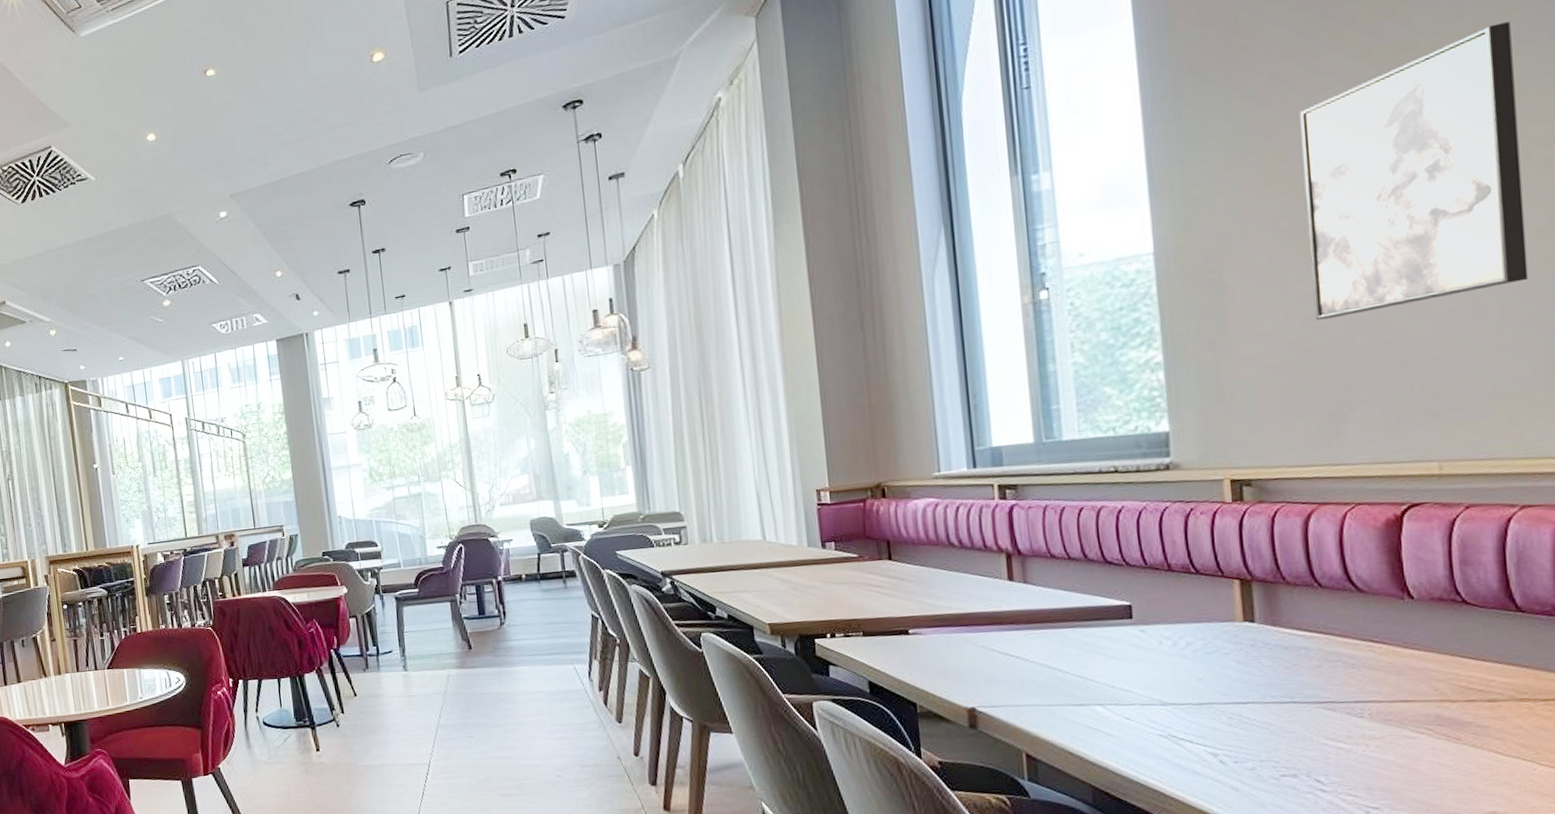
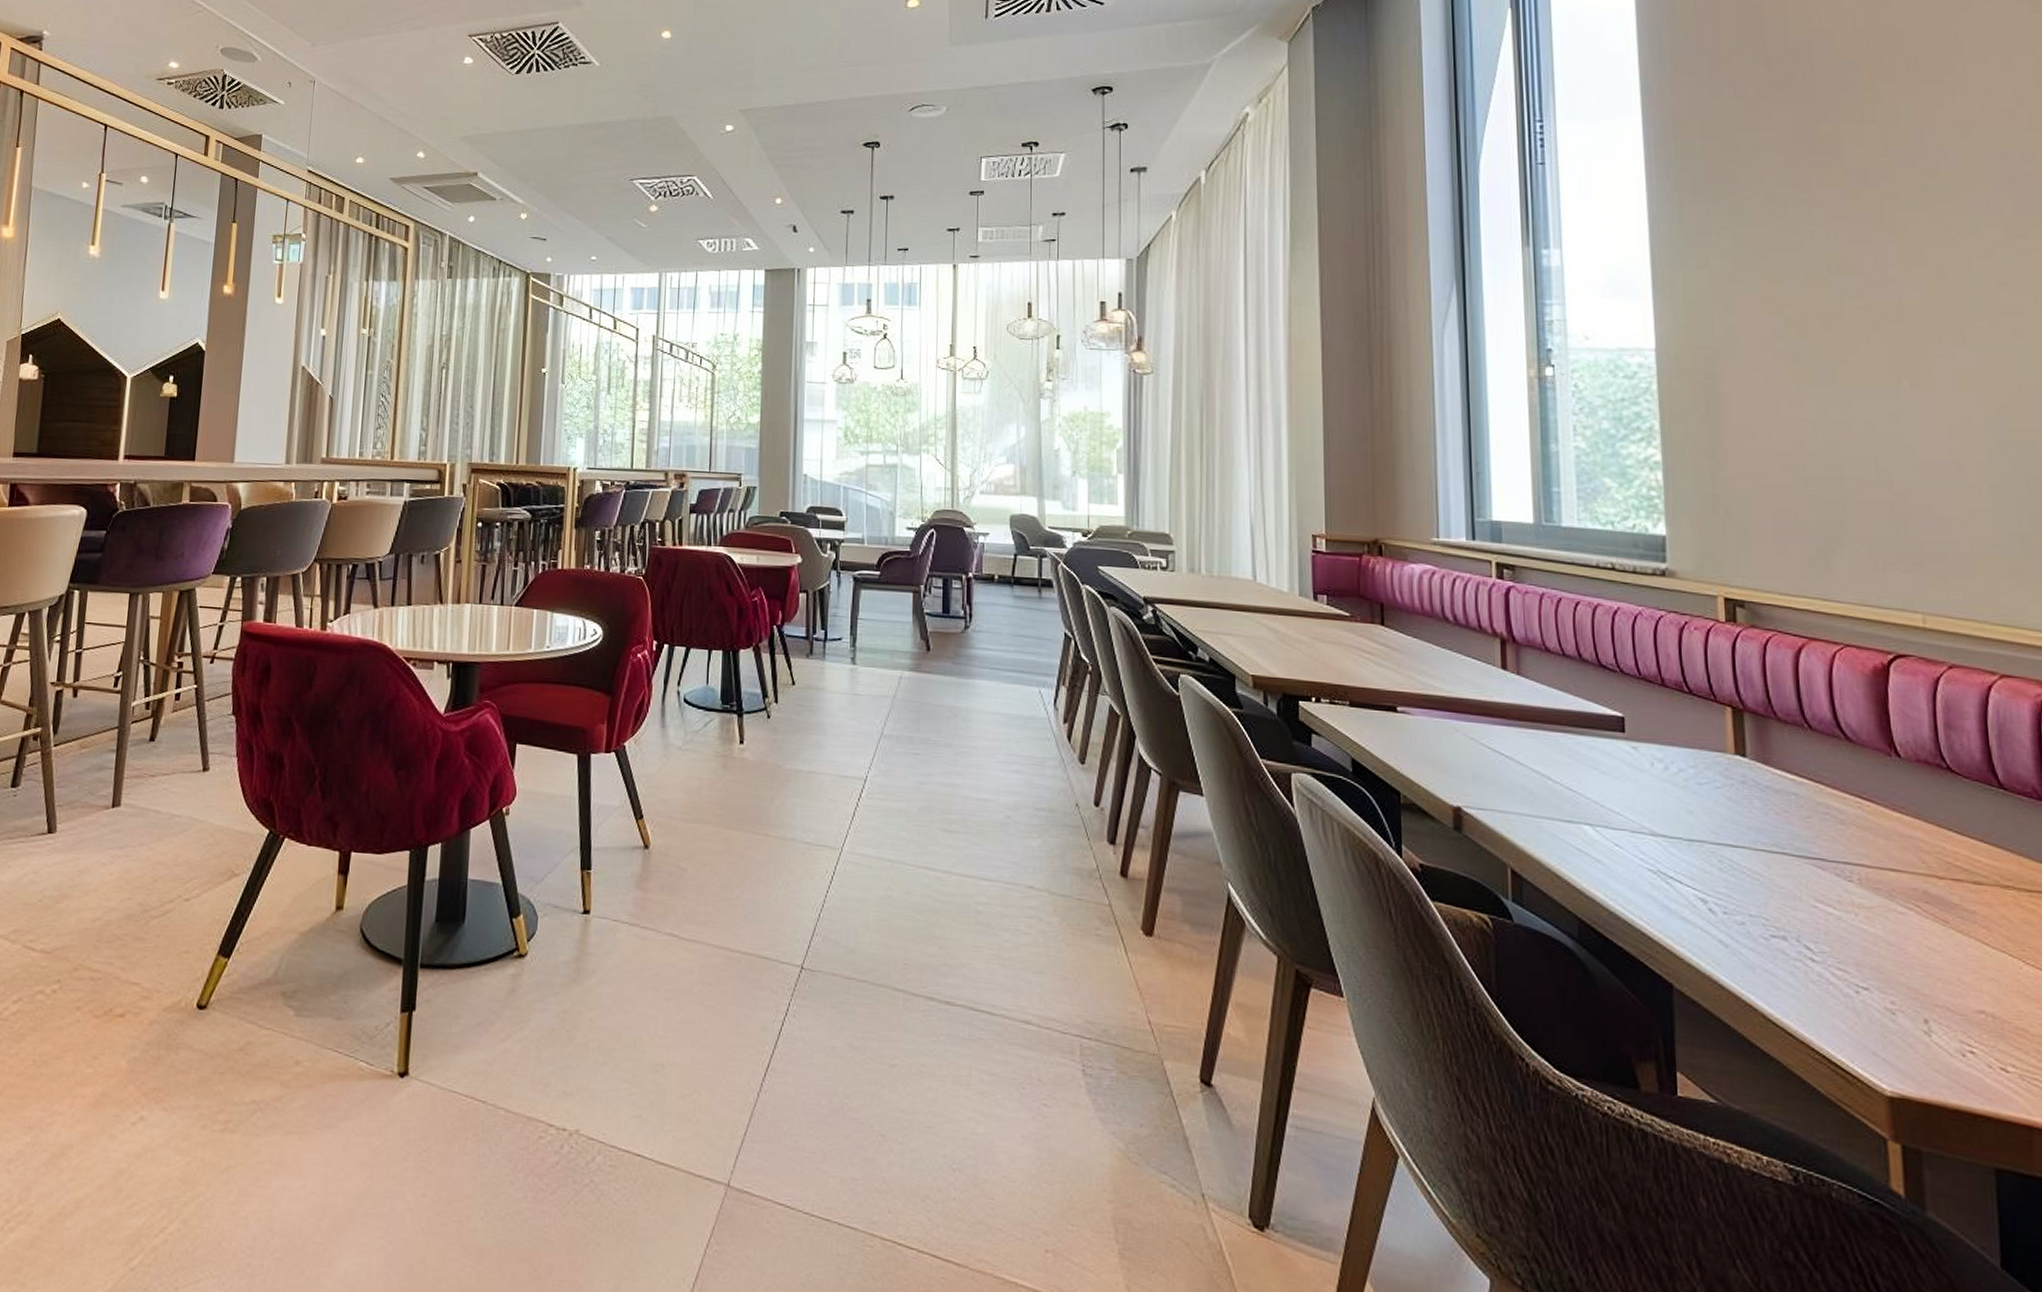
wall art: present [1299,22,1528,321] -> none [1792,191,2002,448]

